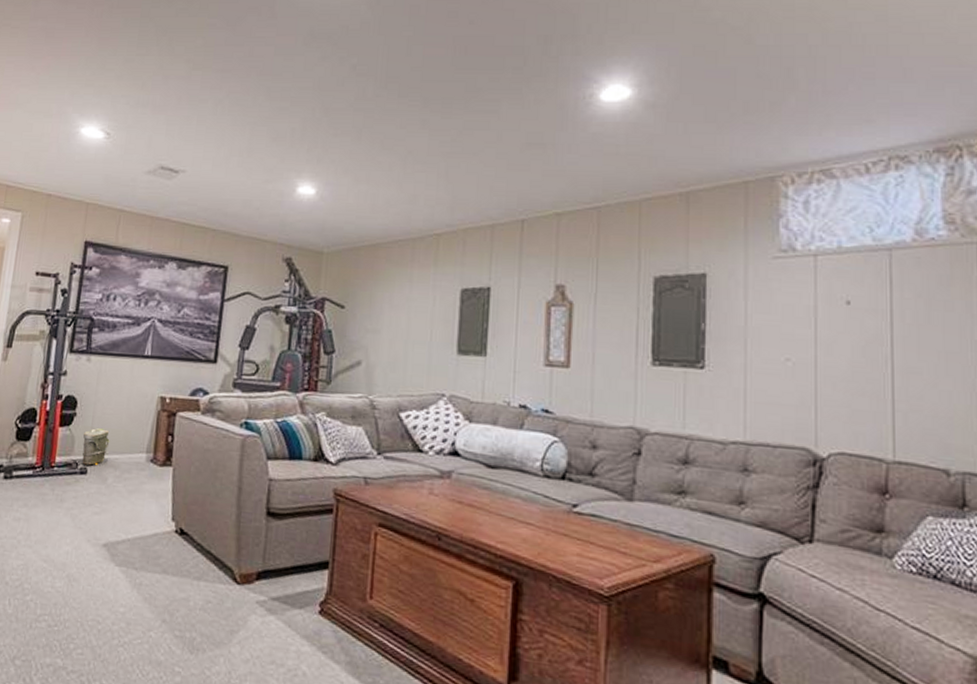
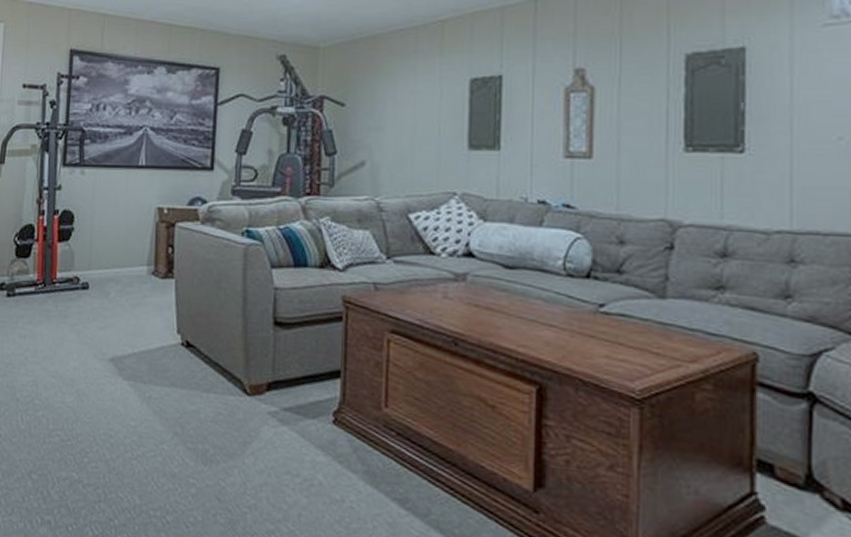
bag: present [82,428,110,466] -> none [82,242,110,280]

